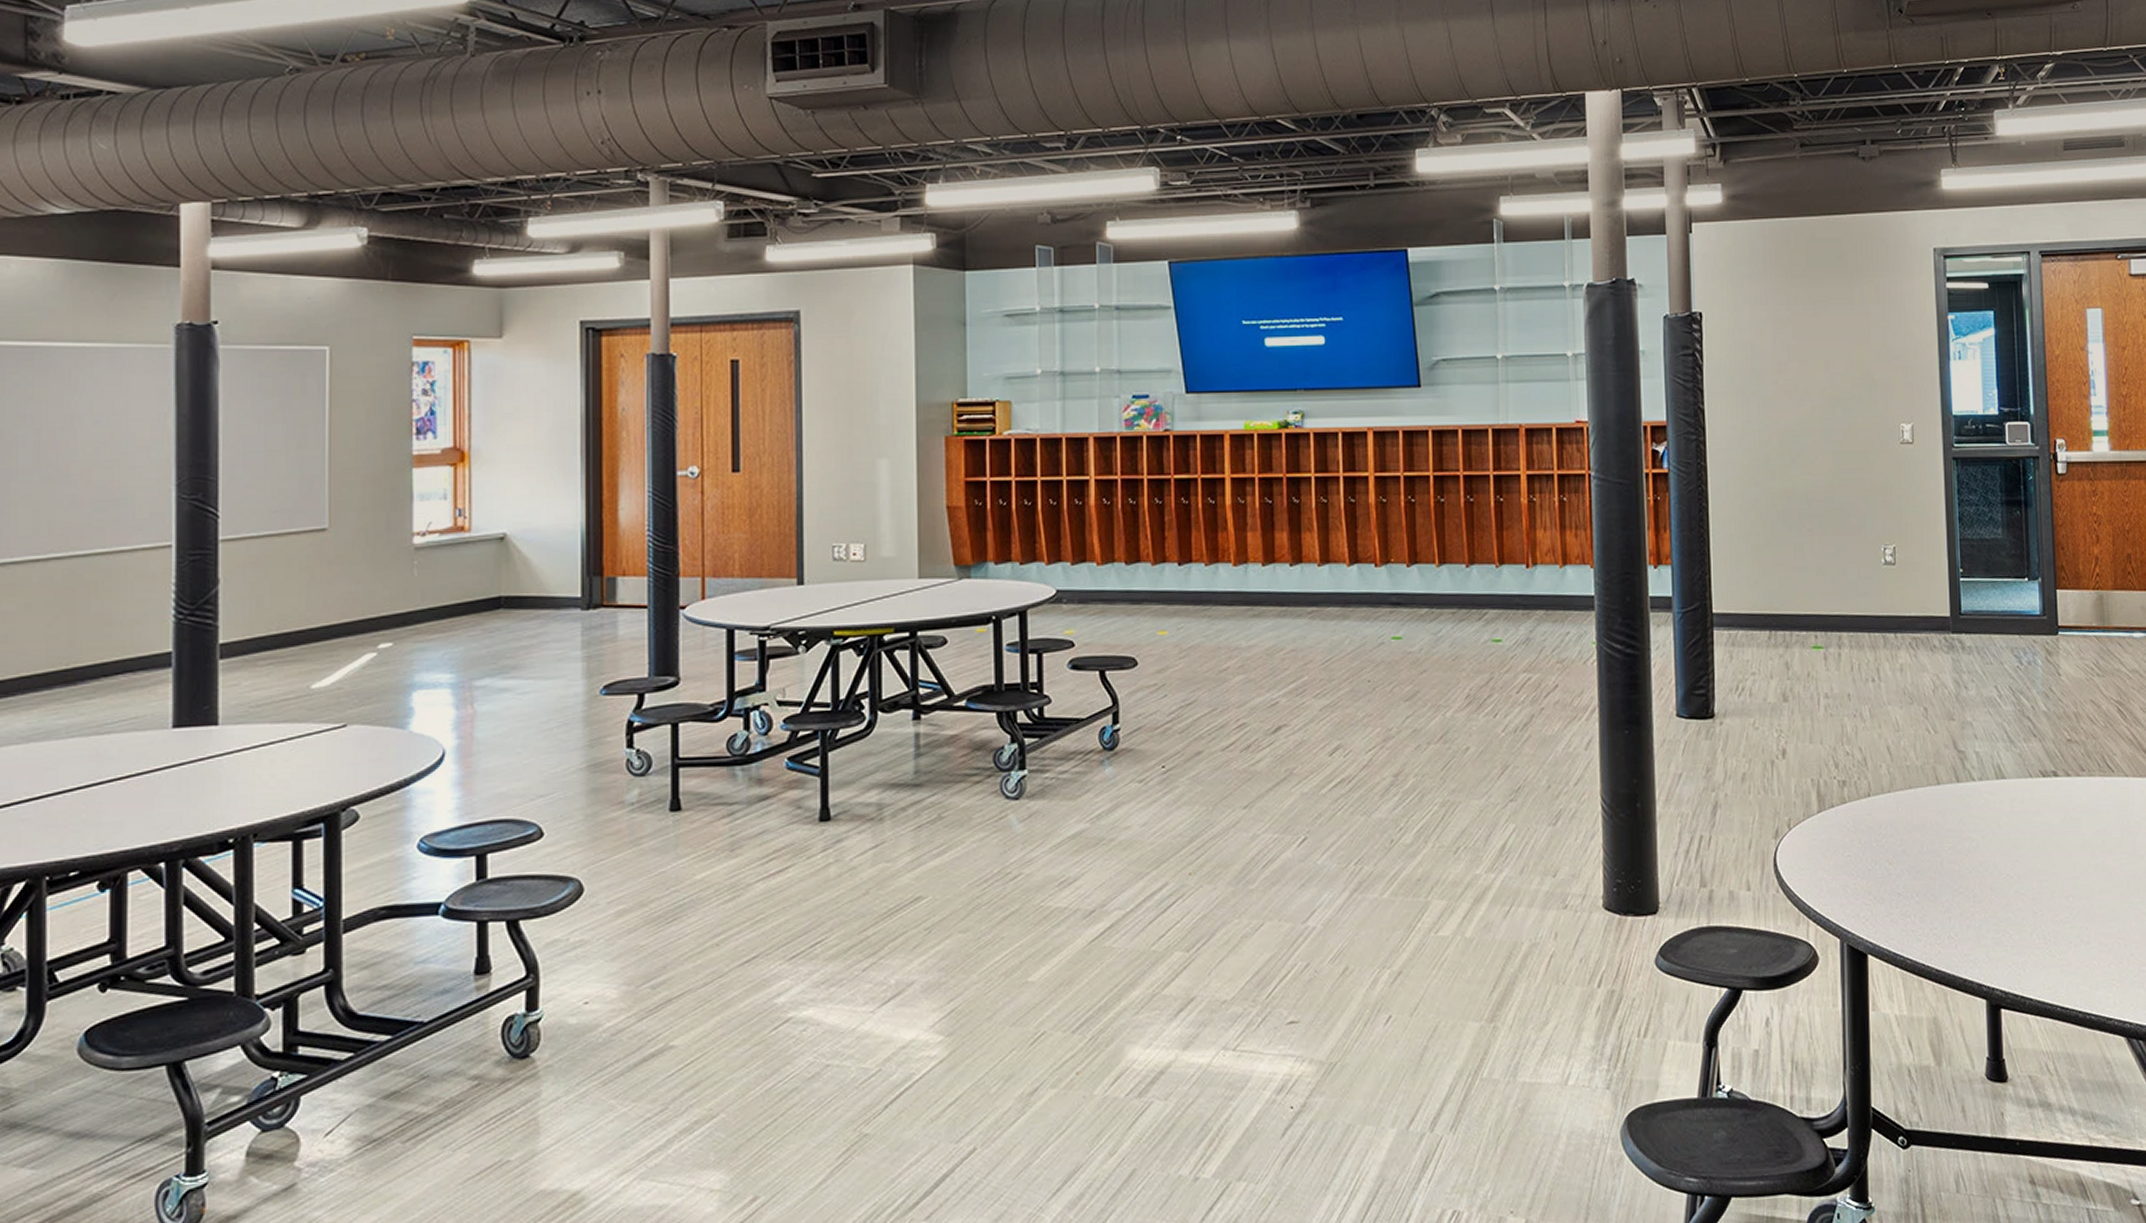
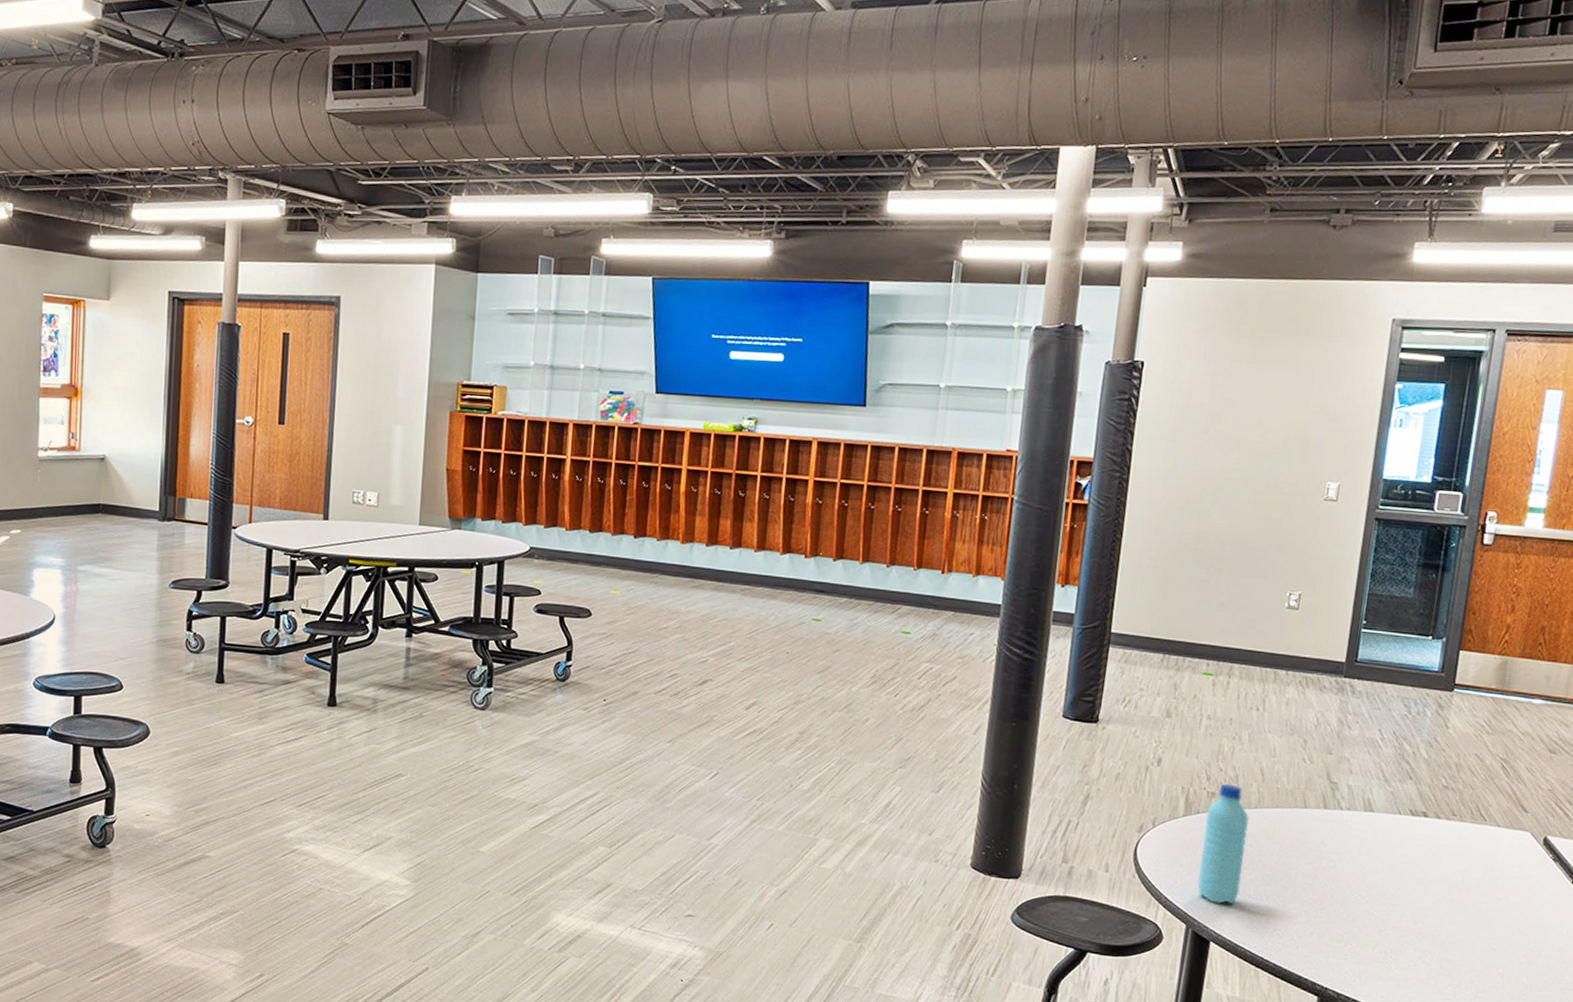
water bottle: none [1841,768,1888,909] -> present [1197,783,1250,905]

